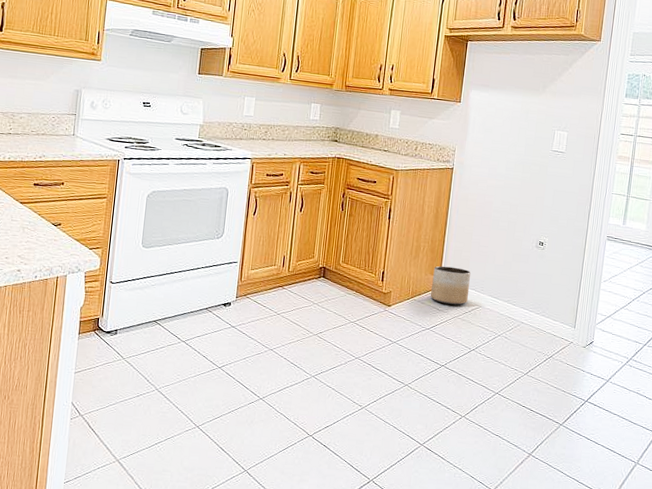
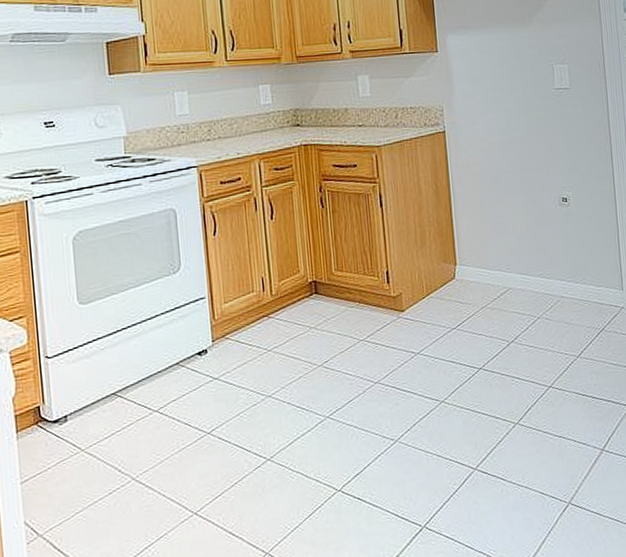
planter: present [431,266,471,305] -> none [446,247,494,294]

